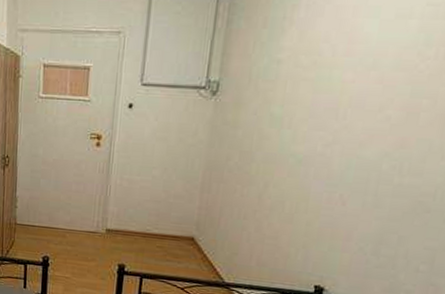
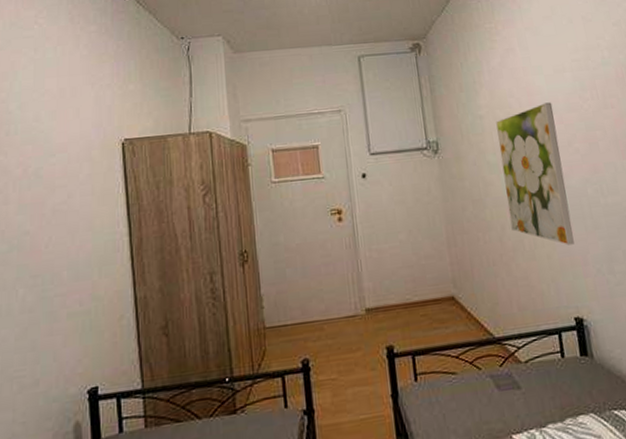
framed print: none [275,55,377,218] -> present [496,102,575,245]

